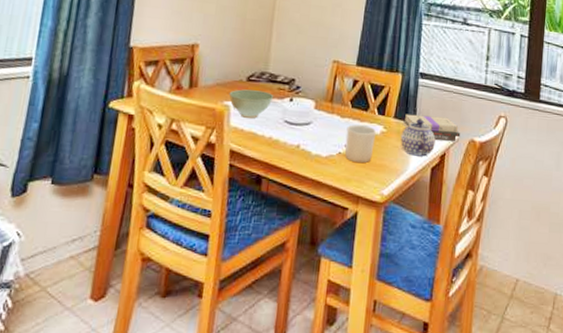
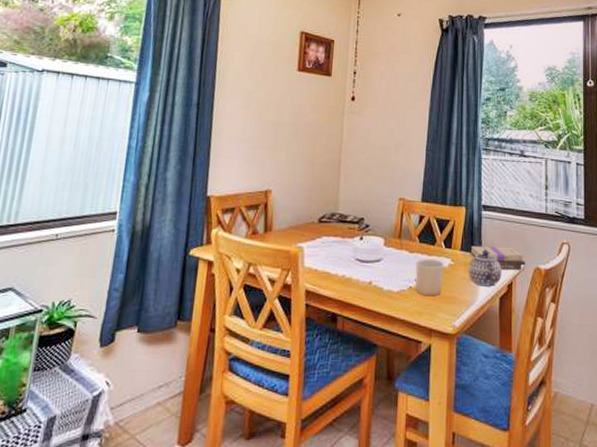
bowl: present [229,89,274,119] -> none [302,231,345,259]

